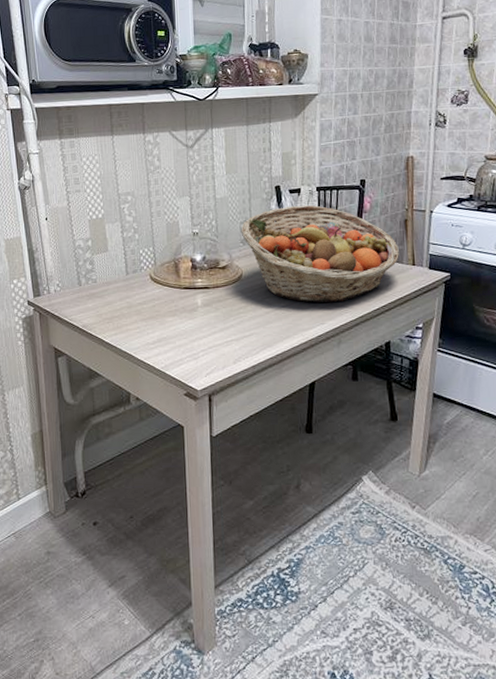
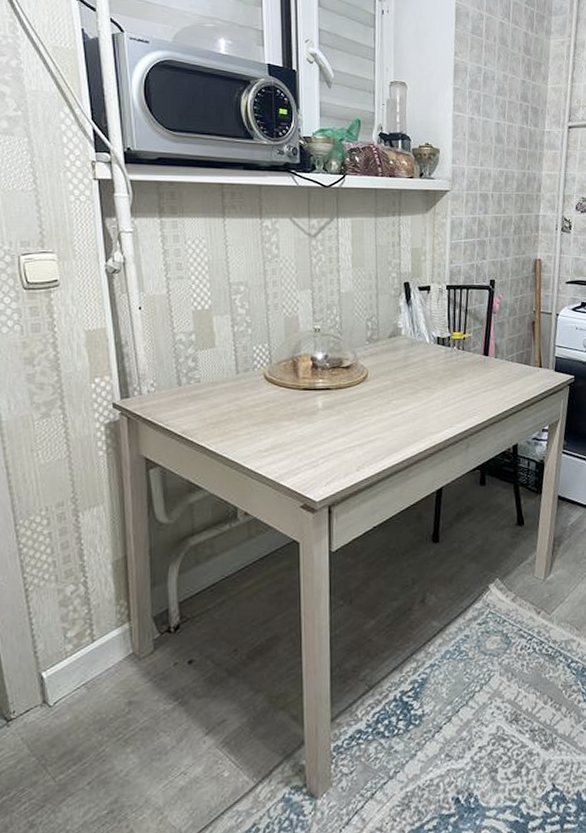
fruit basket: present [241,205,399,303] -> none [367,304,527,405]

